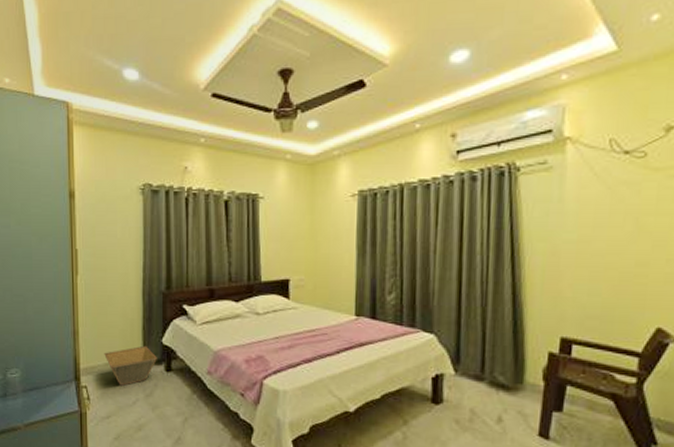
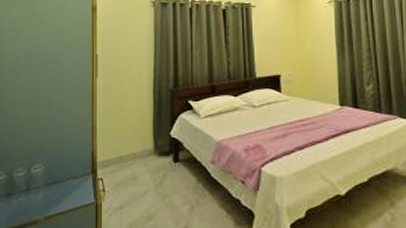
basket: present [104,345,157,386] -> none [119,138,166,177]

